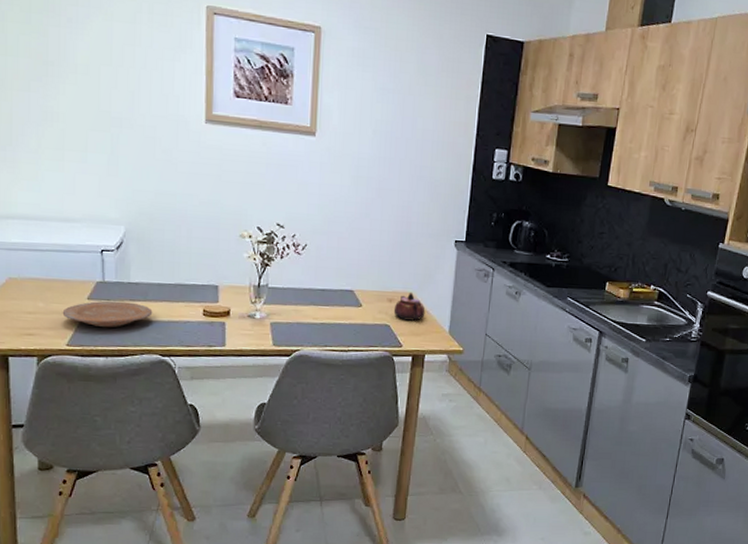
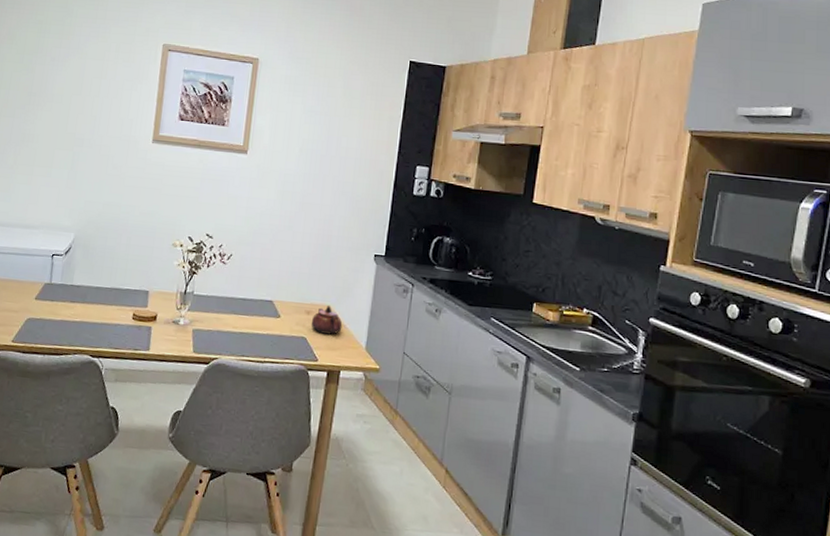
plate: present [62,300,153,328] -> none [12,301,89,327]

